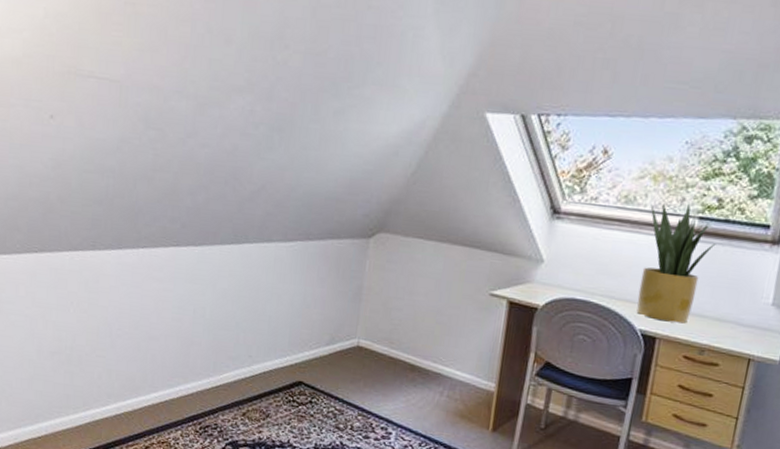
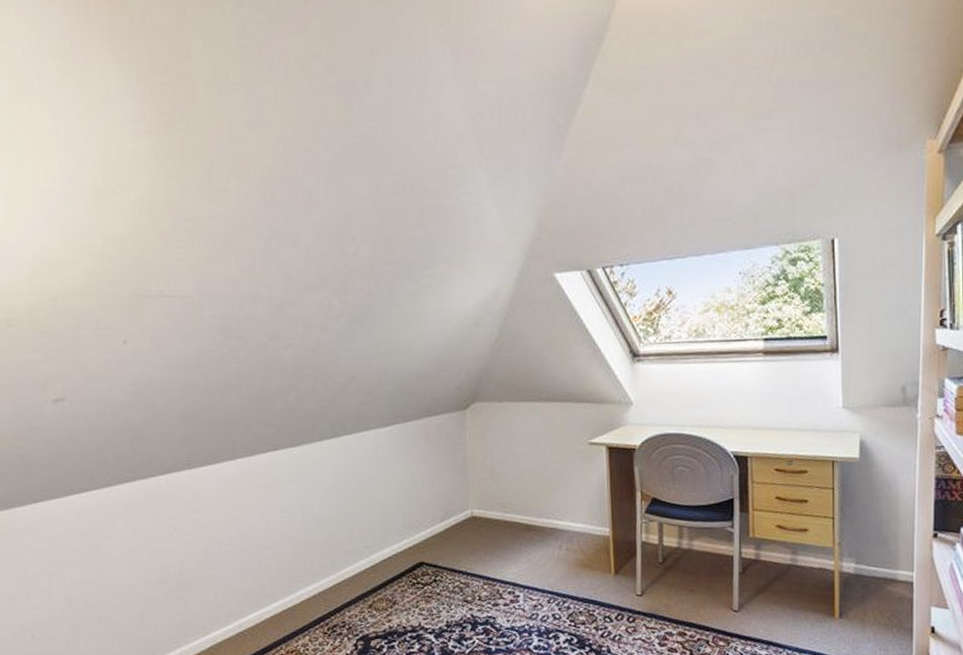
planter: present [636,202,716,324] -> none [719,326,784,440]

